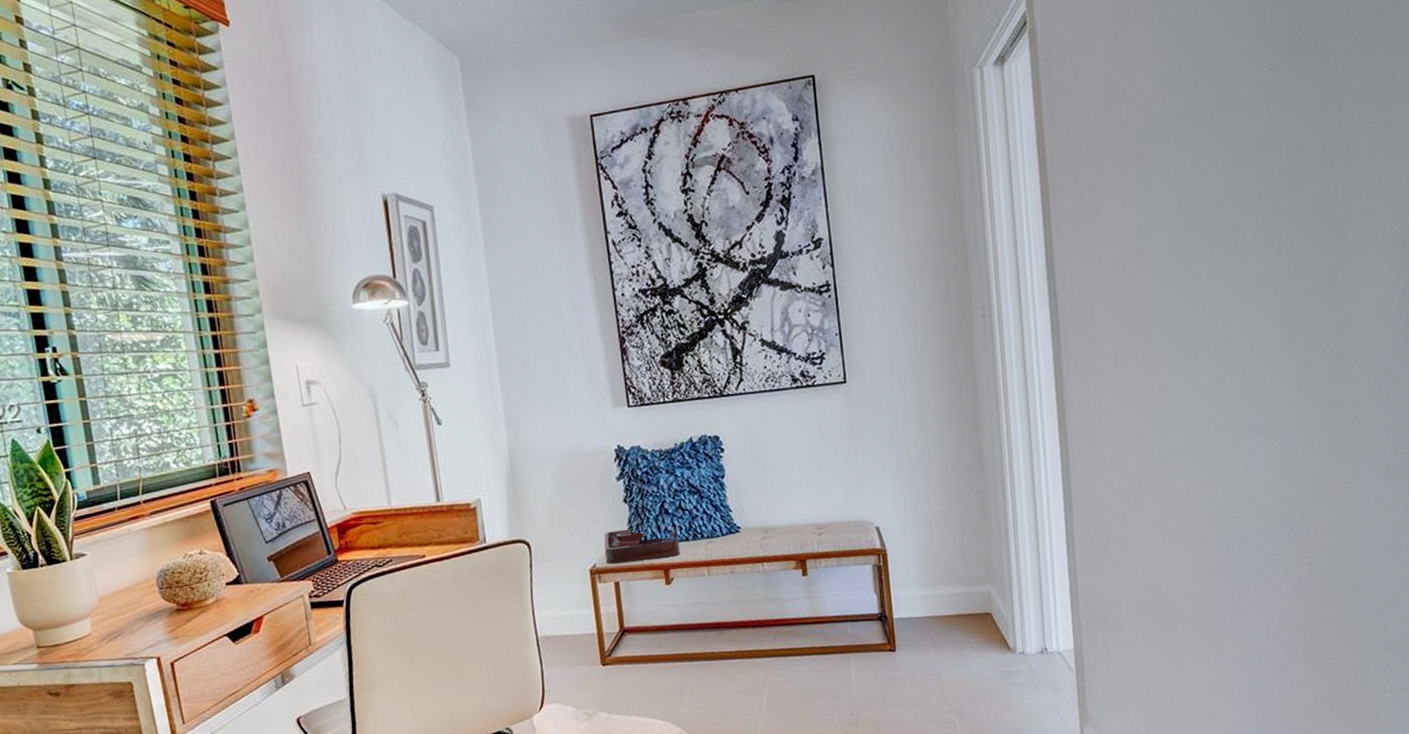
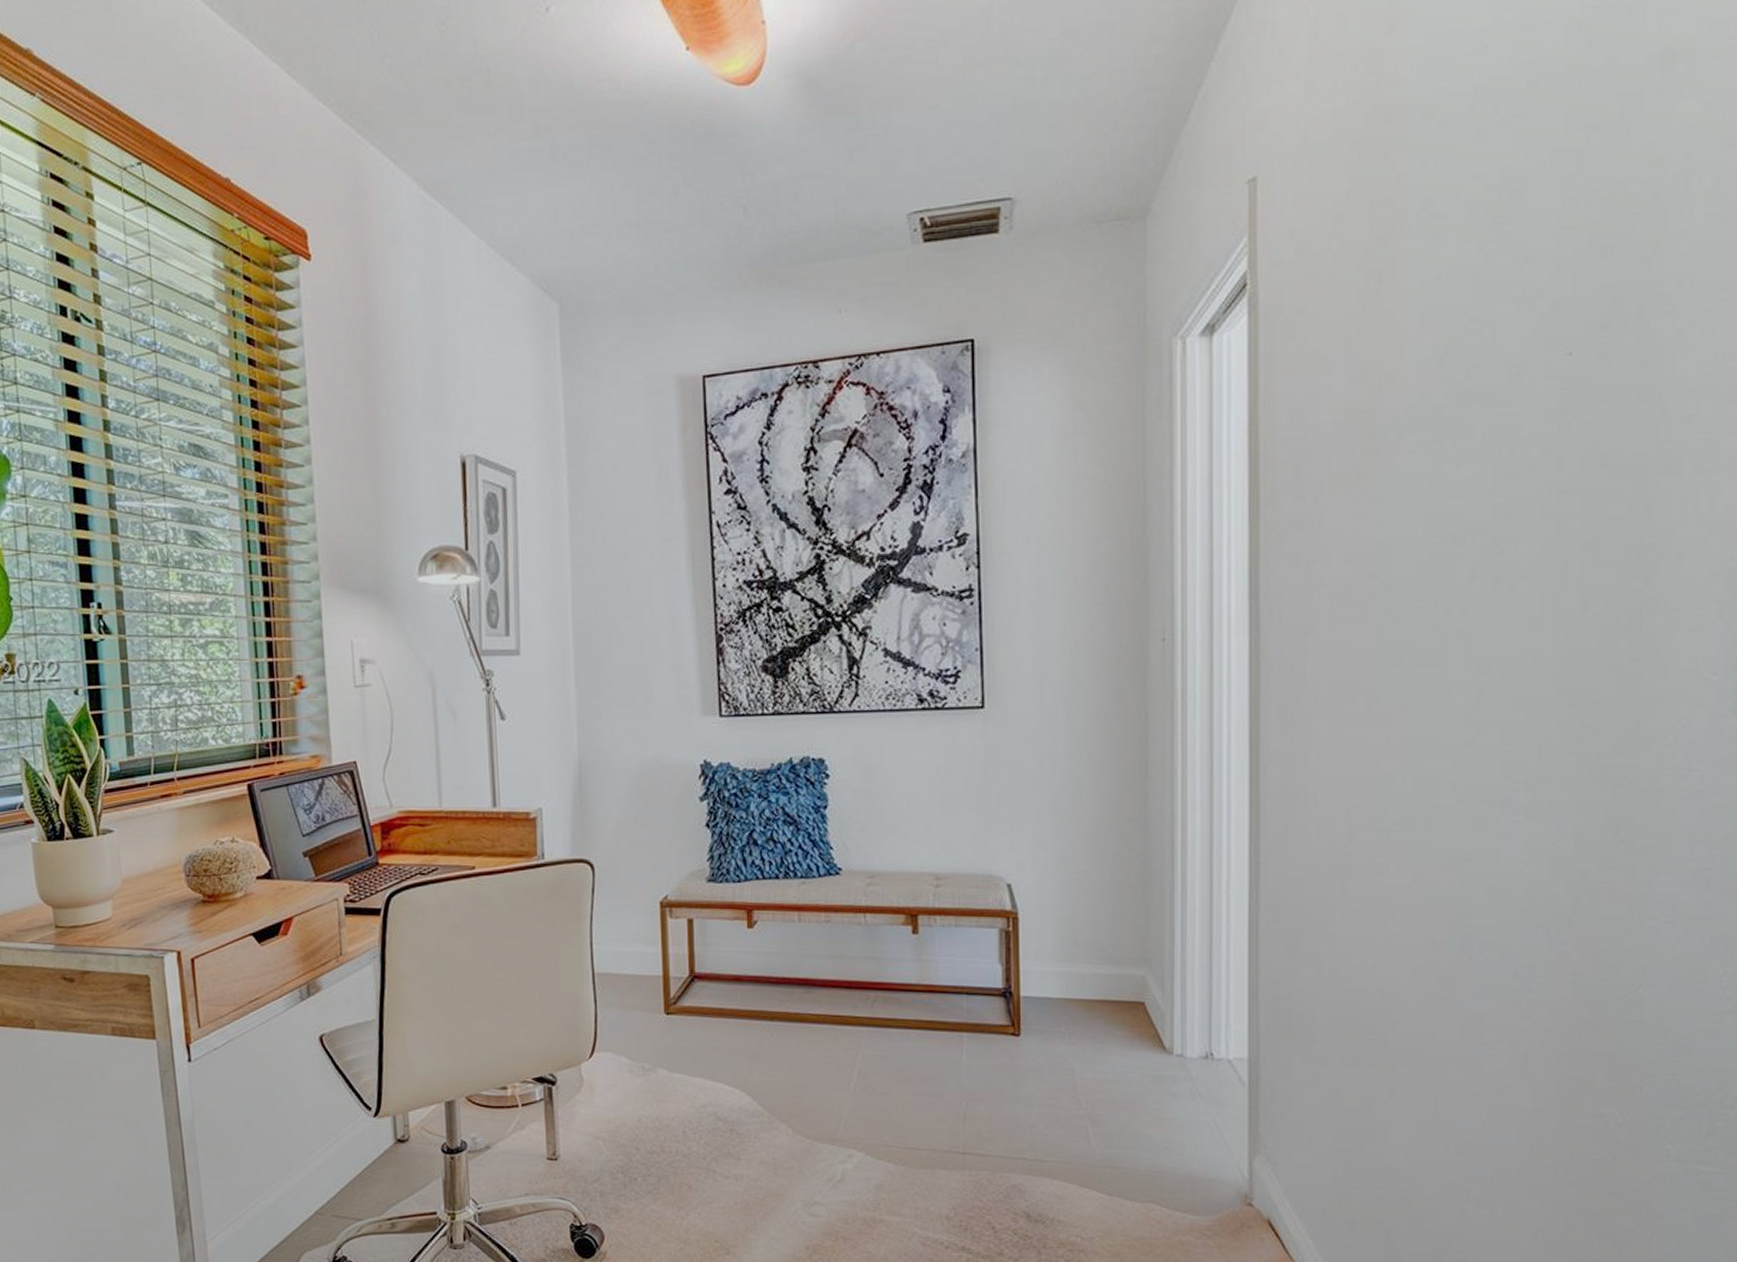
decorative tray: present [604,529,680,564] -> none [679,859,767,898]

